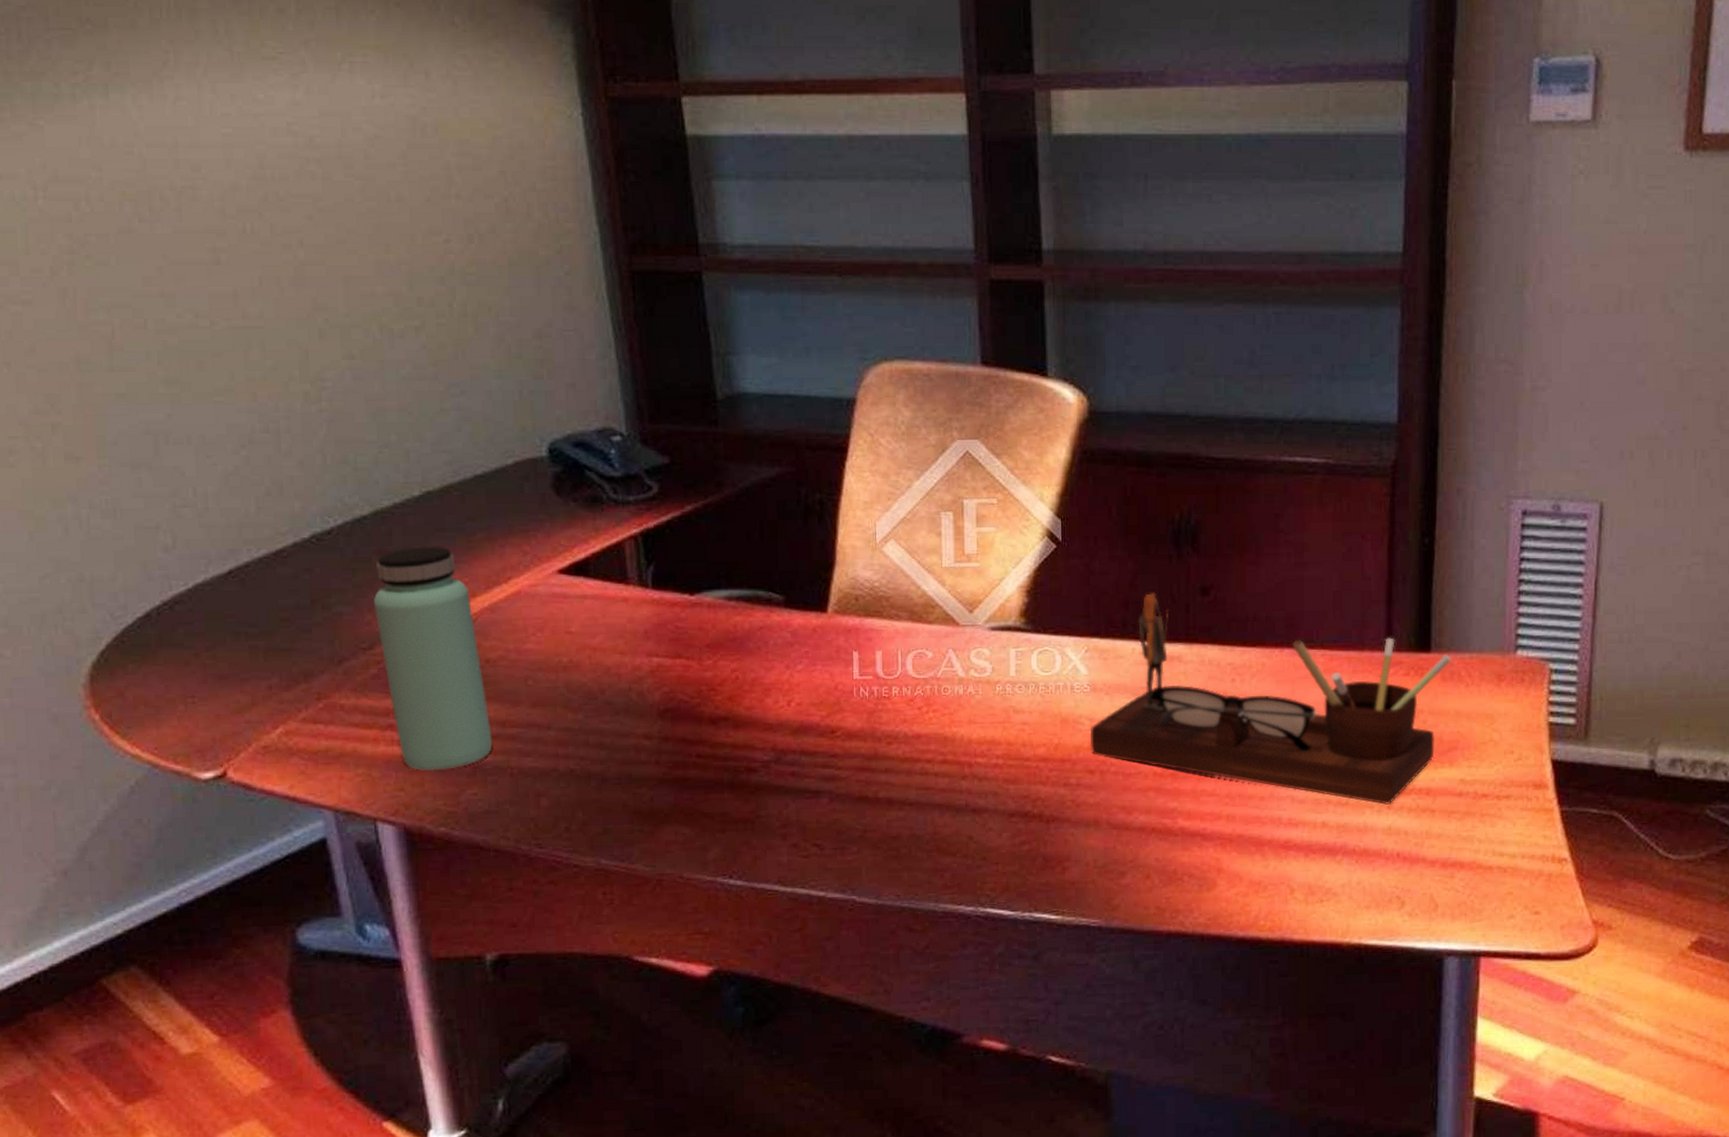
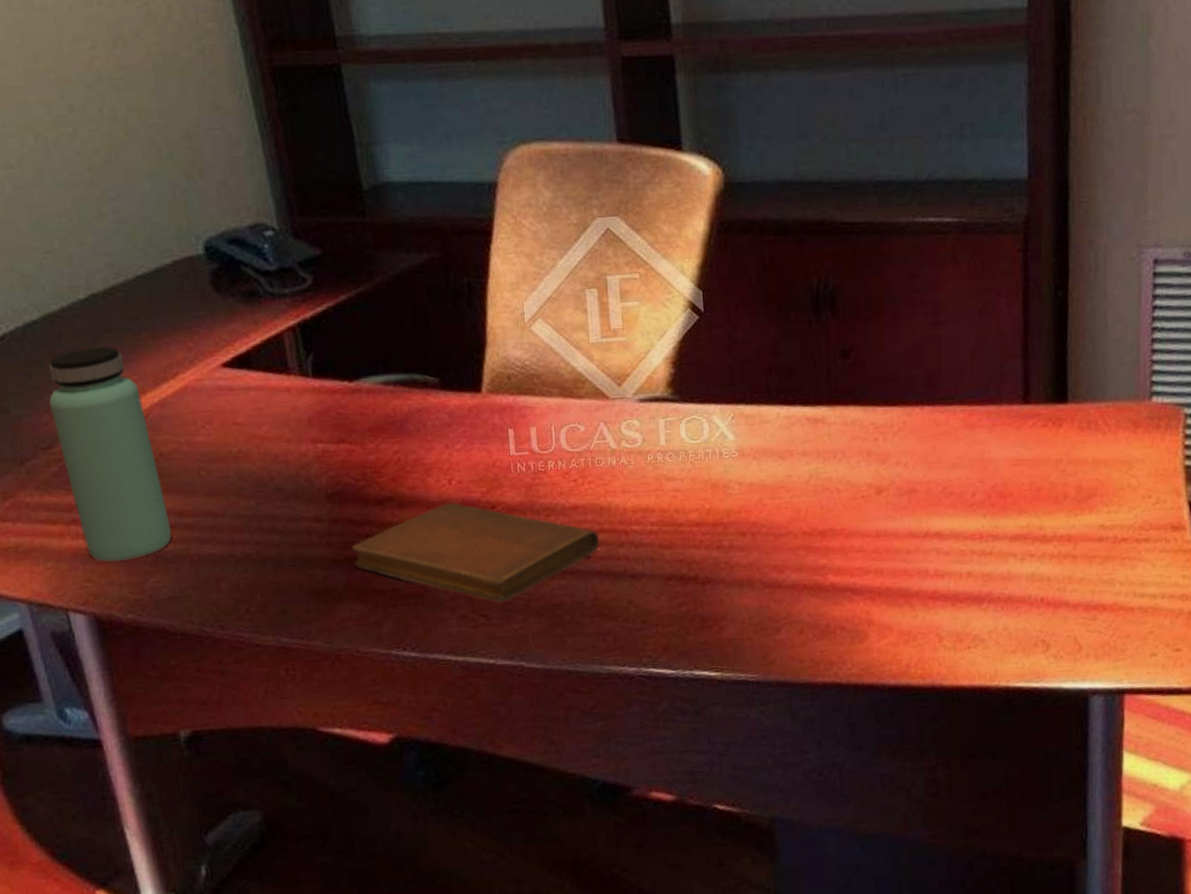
notebook: none [681,726,941,833] -> present [352,503,599,604]
desk organizer: present [1090,593,1452,805] -> none [740,358,1089,553]

